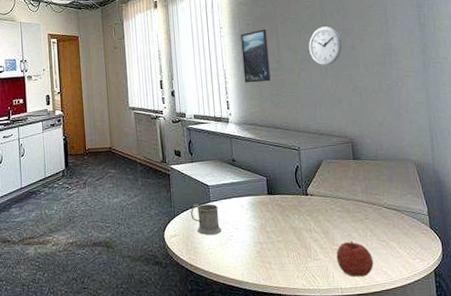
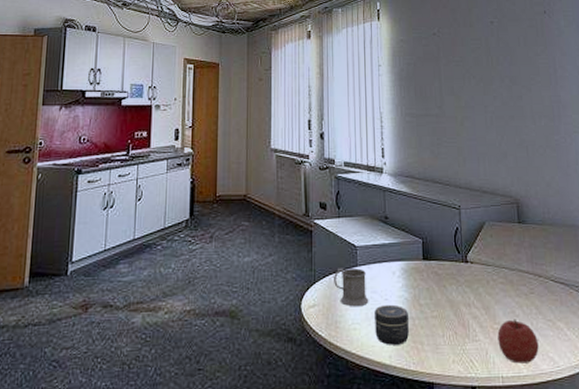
jar: none [227,232,258,265] -> present [375,304,410,345]
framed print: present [241,29,271,83] -> none [400,70,431,129]
wall clock: present [309,26,343,66] -> none [473,72,509,116]

